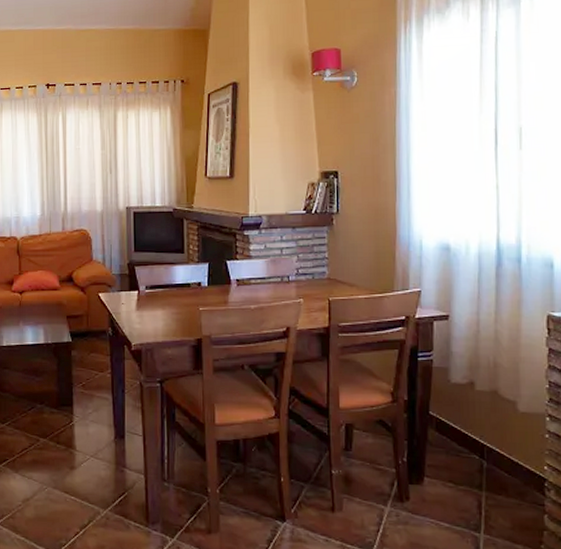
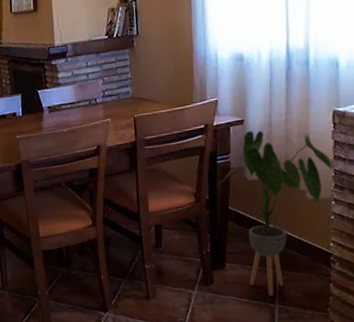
house plant: none [419,328,548,523] -> present [218,130,334,297]

